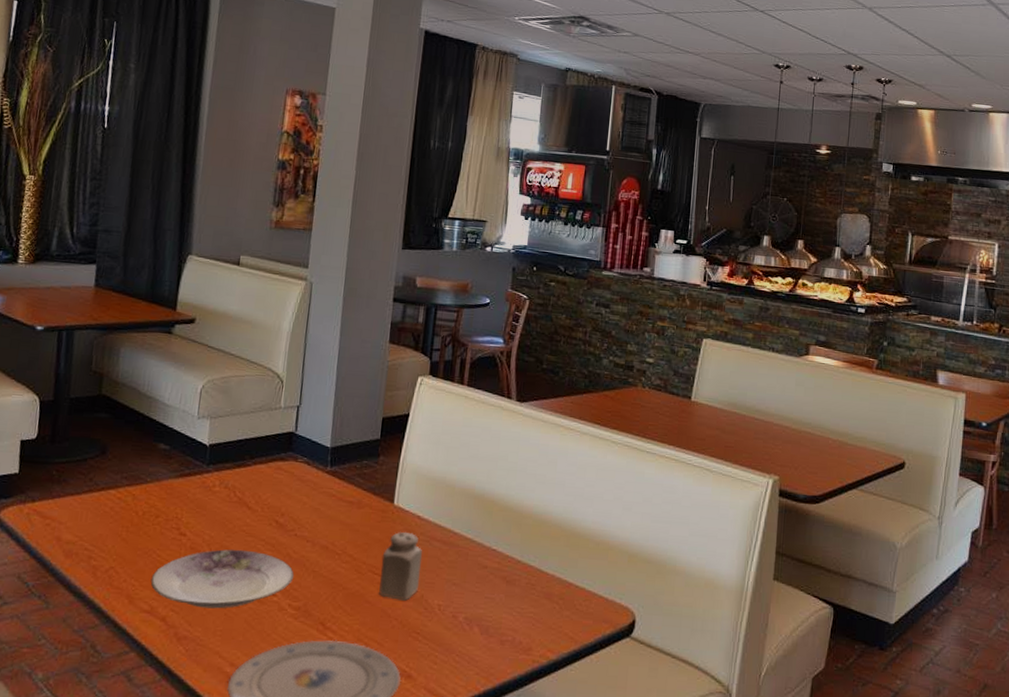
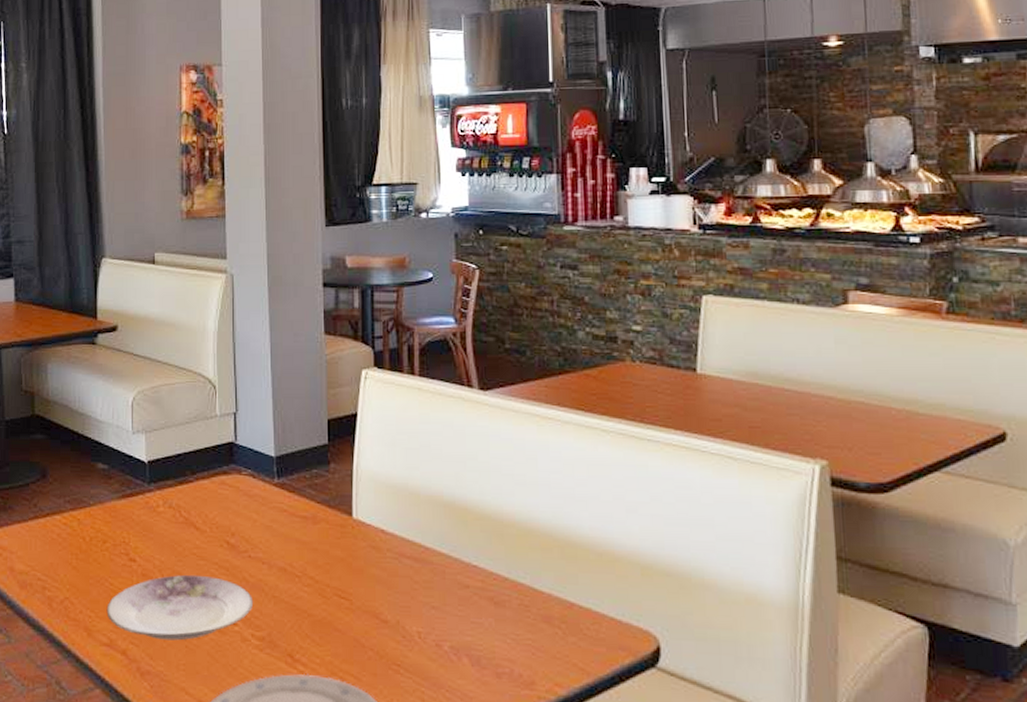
salt shaker: present [379,531,423,601] -> none [347,548,393,628]

